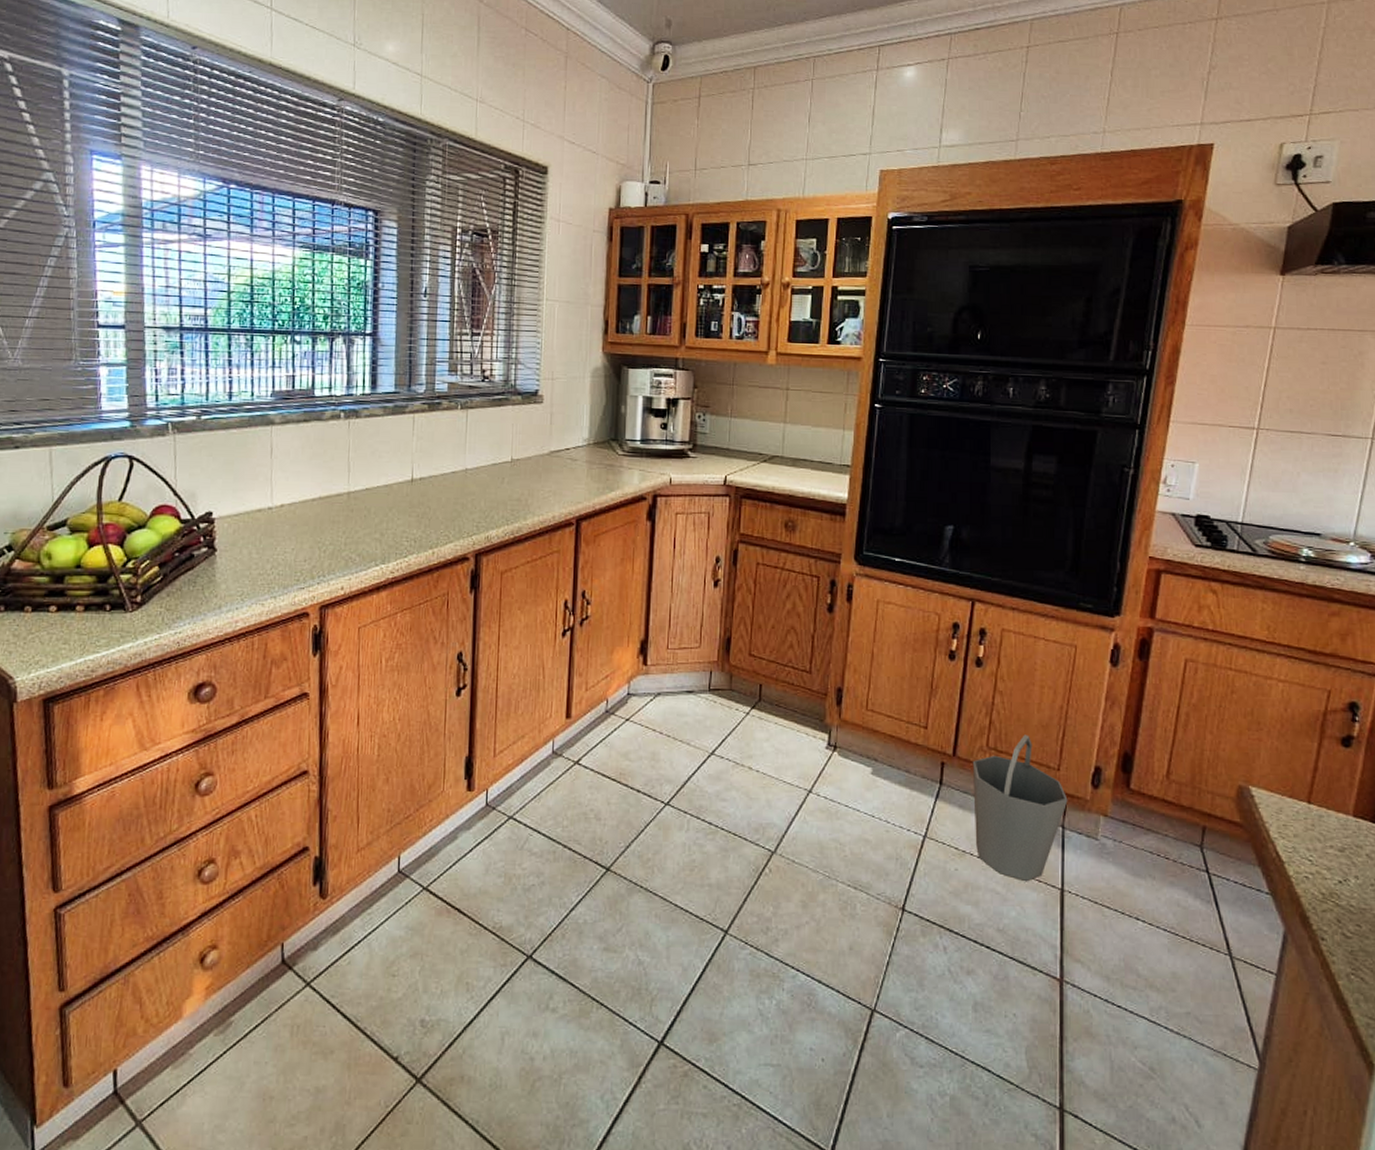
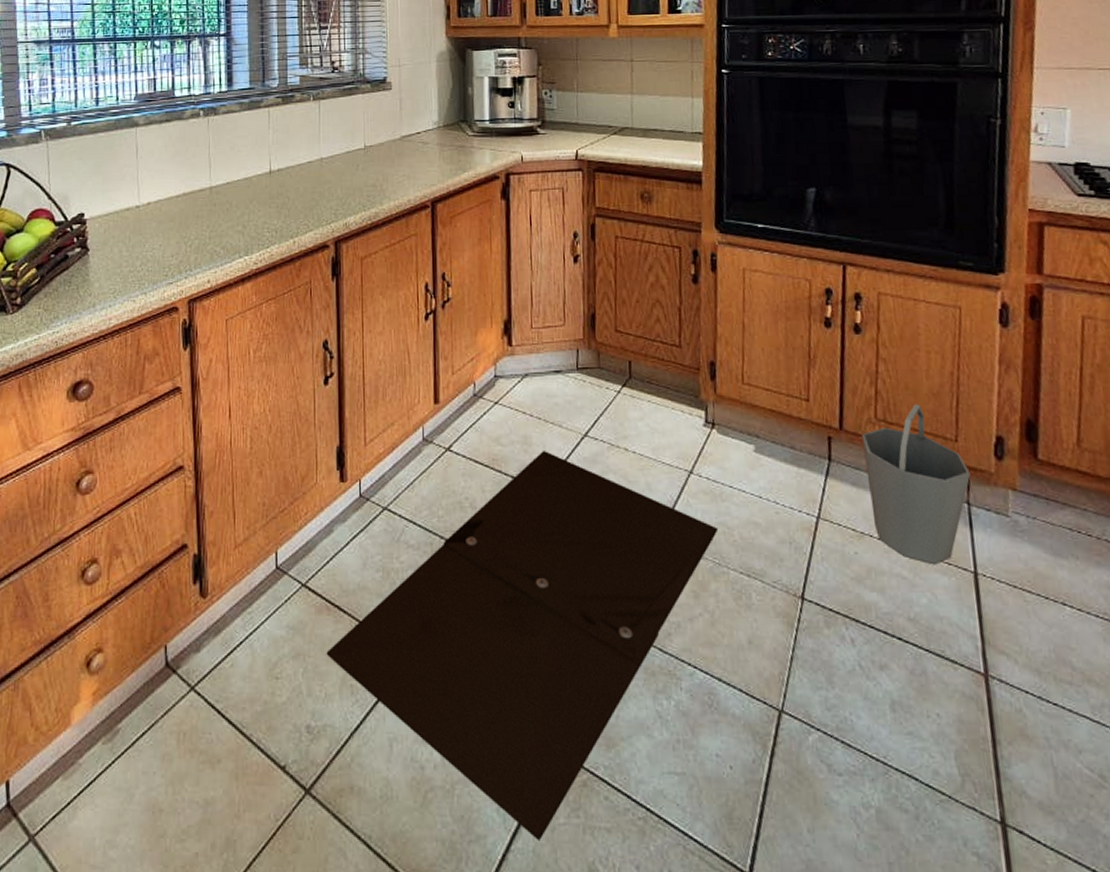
door mat: none [444,767,831,1125] -> present [326,451,719,842]

